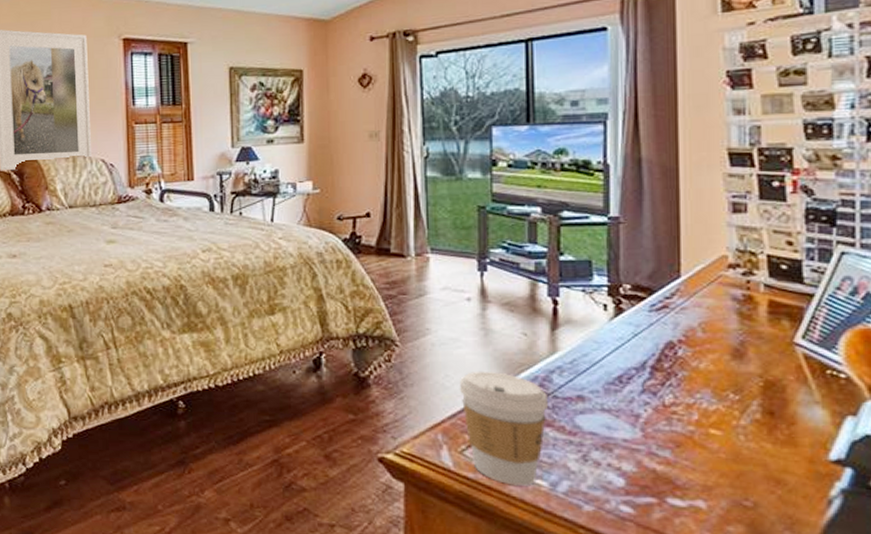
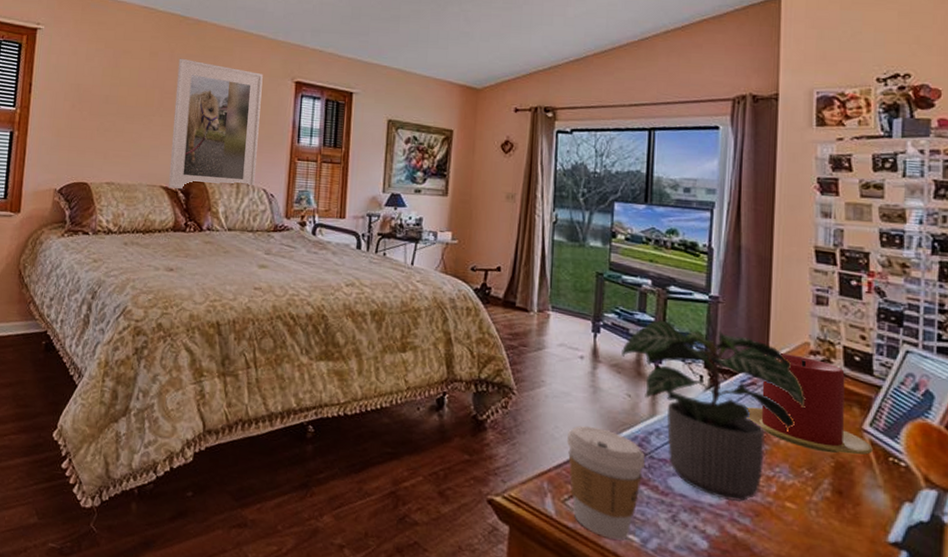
potted plant: none [513,249,727,434] -> present [622,319,806,502]
candle: none [659,271,807,372] -> present [746,353,873,455]

